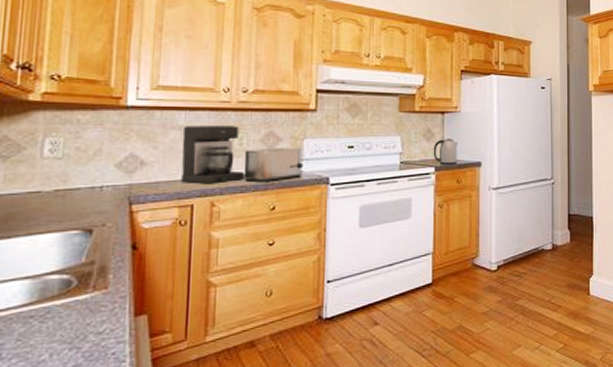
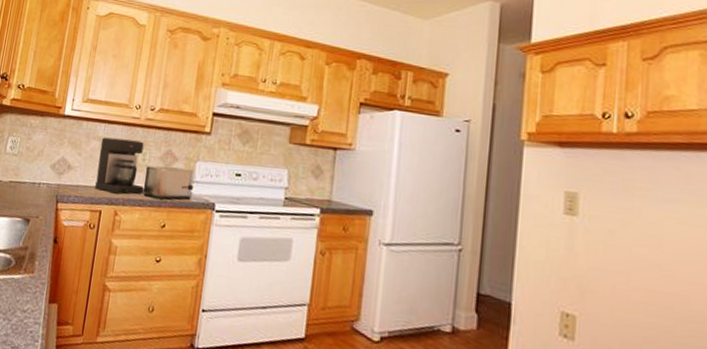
kettle: present [433,139,457,165] -> none [320,178,348,210]

